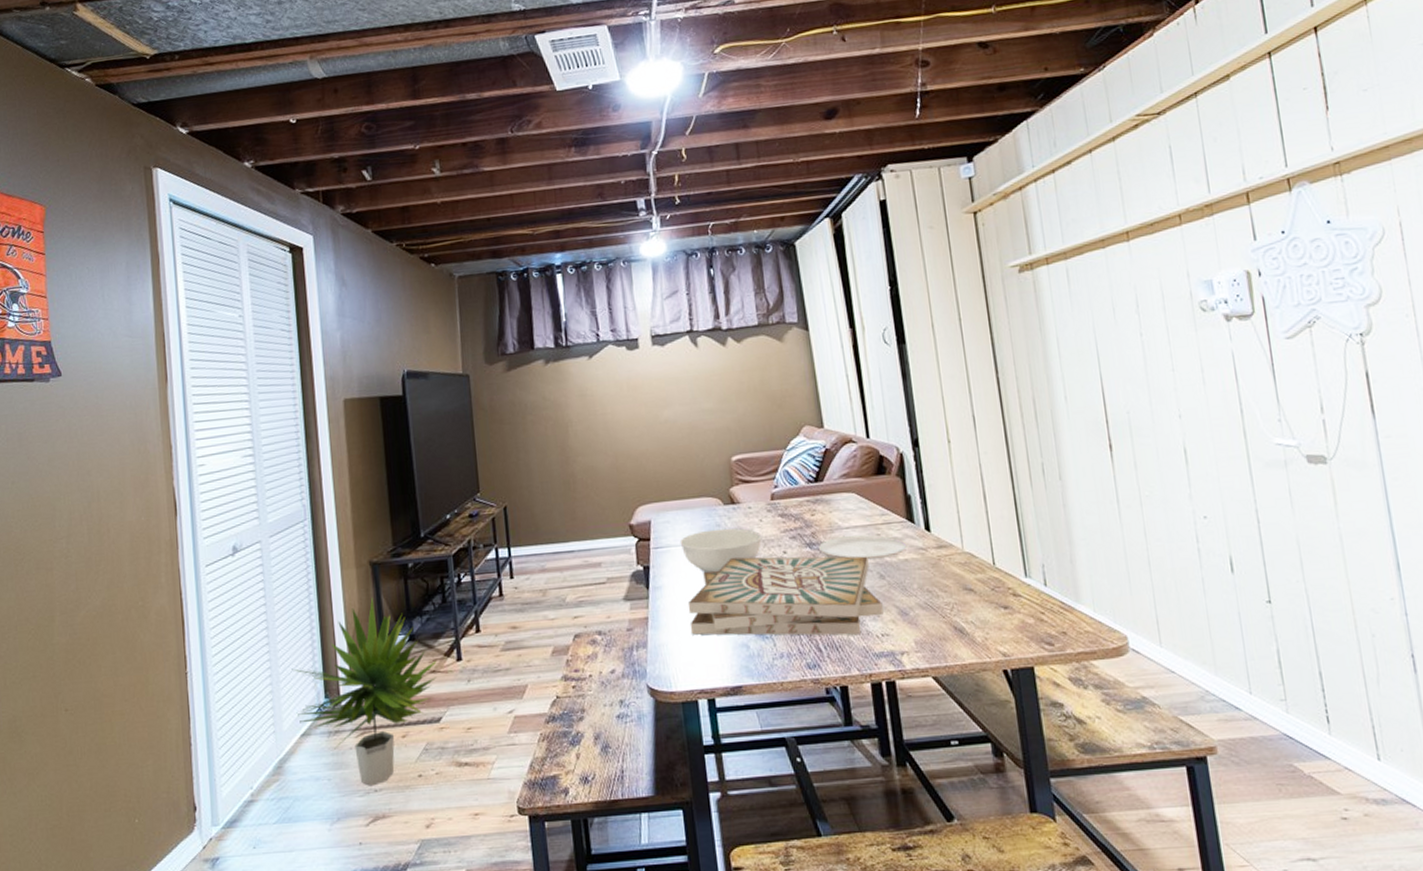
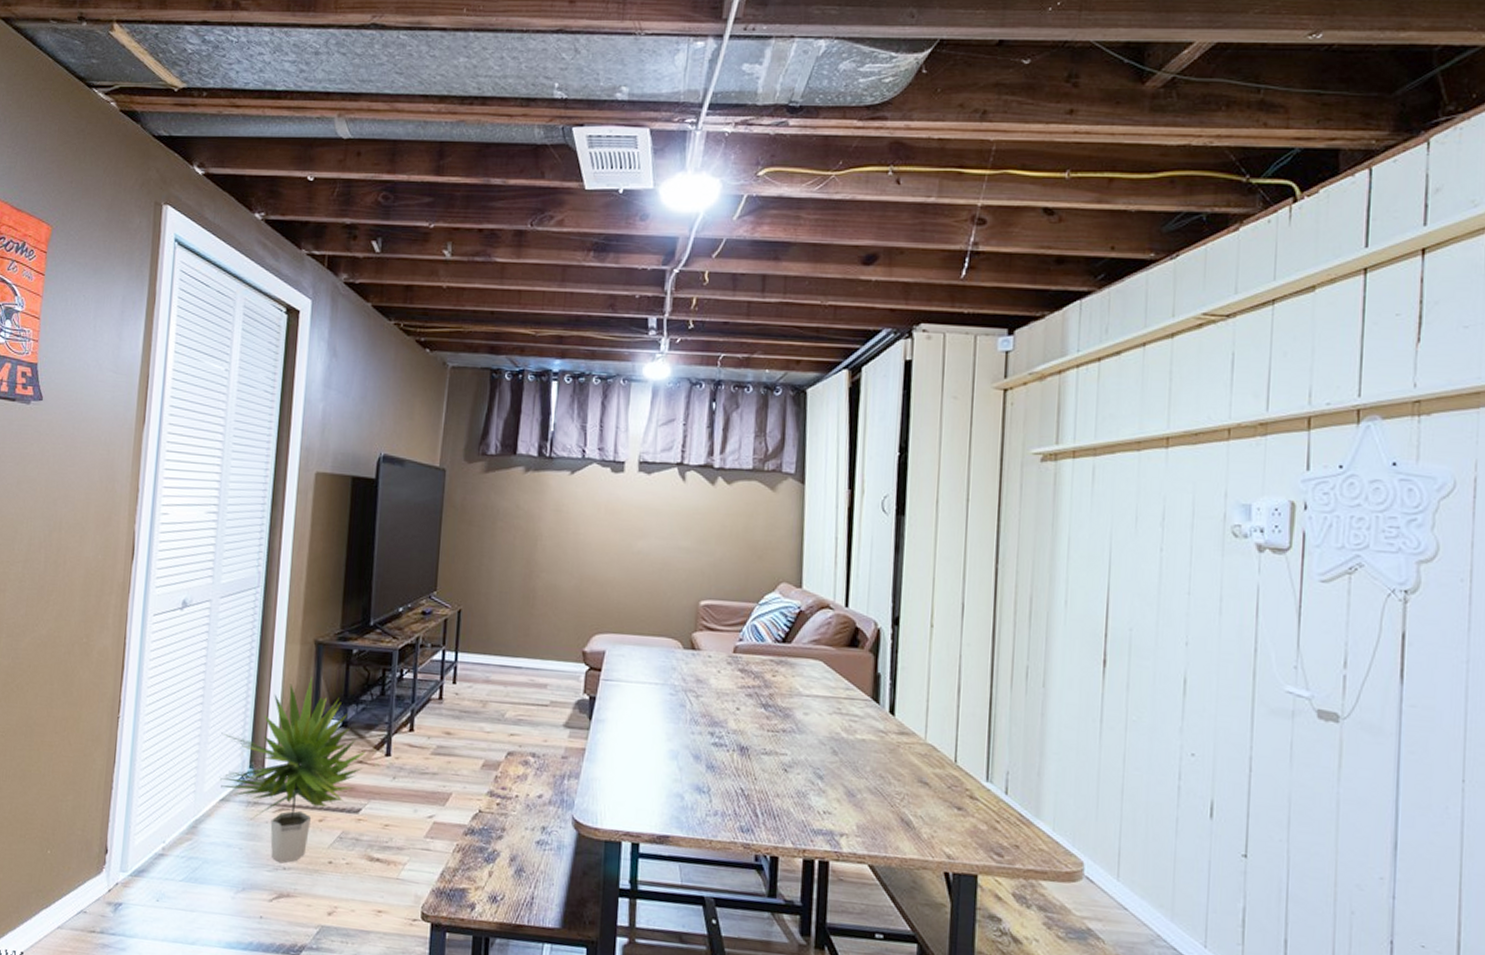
bowl: present [680,528,762,574] -> none [631,671,717,717]
pizza box: present [687,556,884,636] -> none [626,703,830,808]
plate: present [819,535,908,560] -> none [774,703,868,734]

